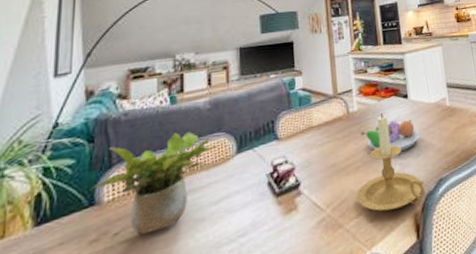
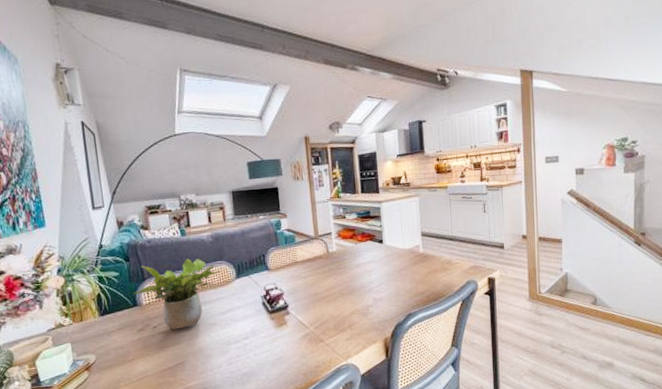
candle holder: present [356,114,425,211] -> none [335,255,395,334]
fruit bowl: present [361,119,420,151] -> none [339,261,392,288]

